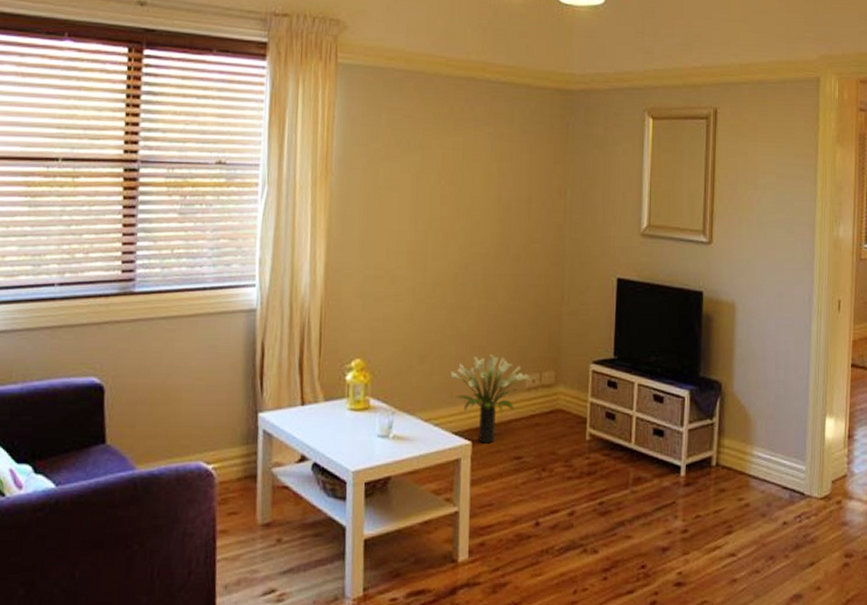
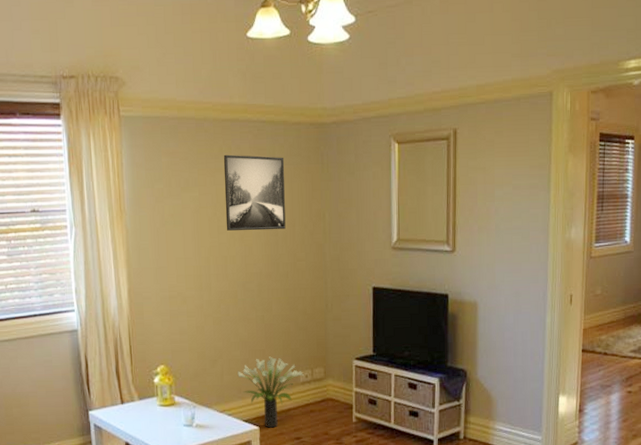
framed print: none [450,115,524,205] -> present [223,154,286,231]

